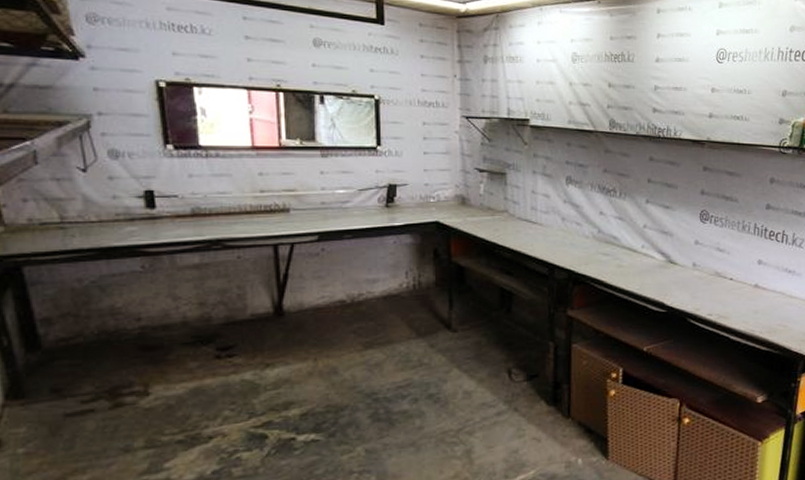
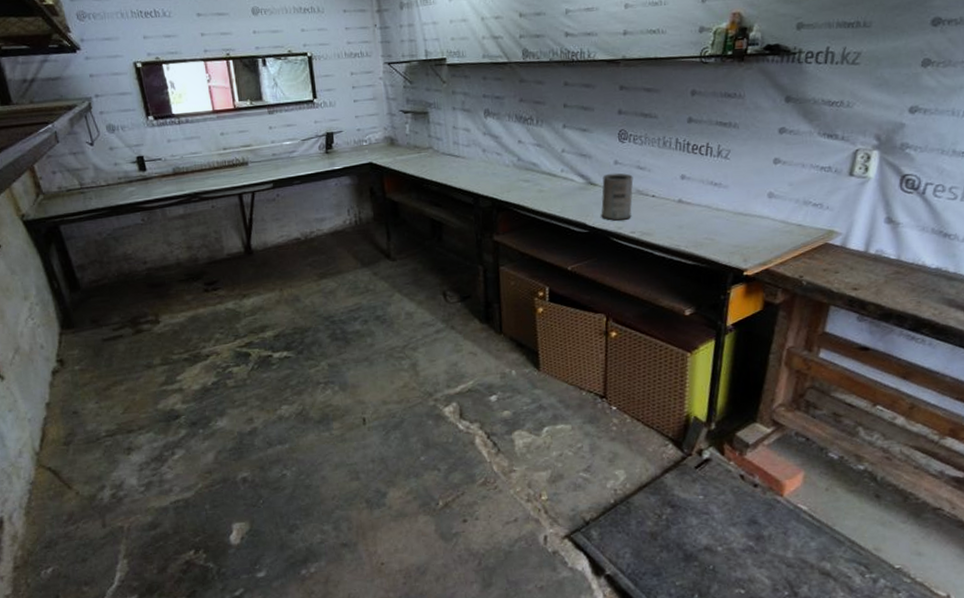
paint can: none [679,253,713,302] -> present [601,173,634,221]

